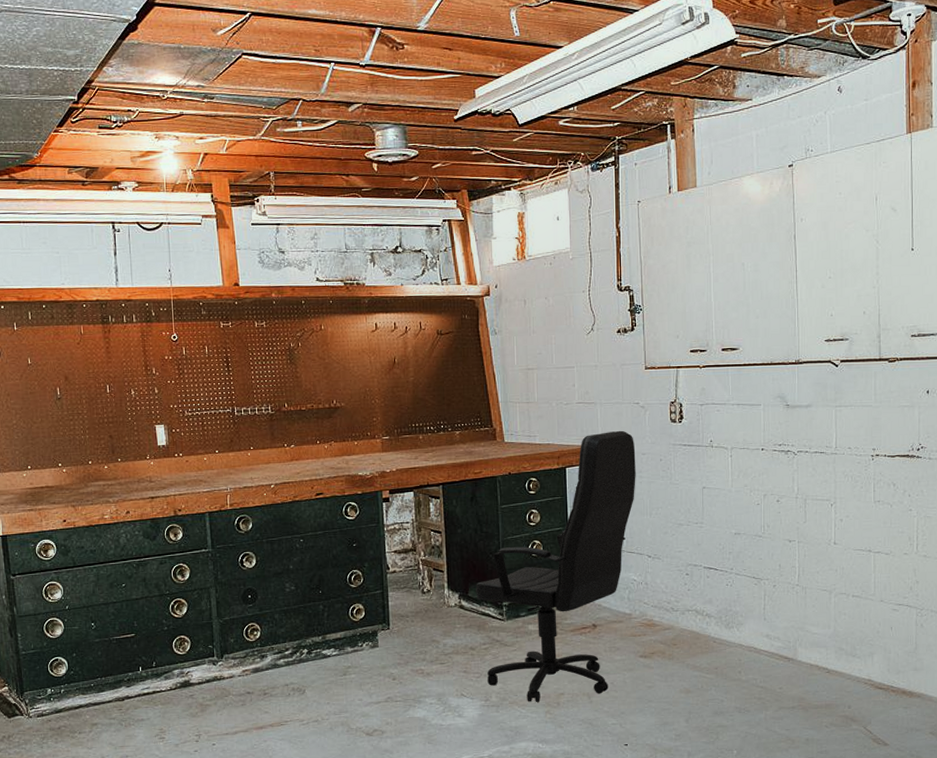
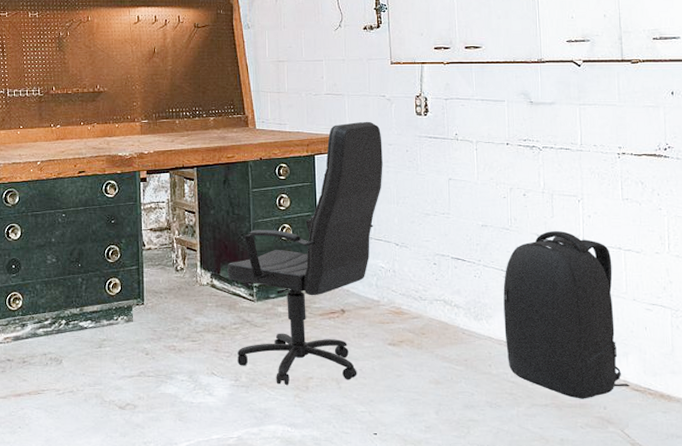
backpack: none [754,536,874,700] -> present [503,231,630,399]

